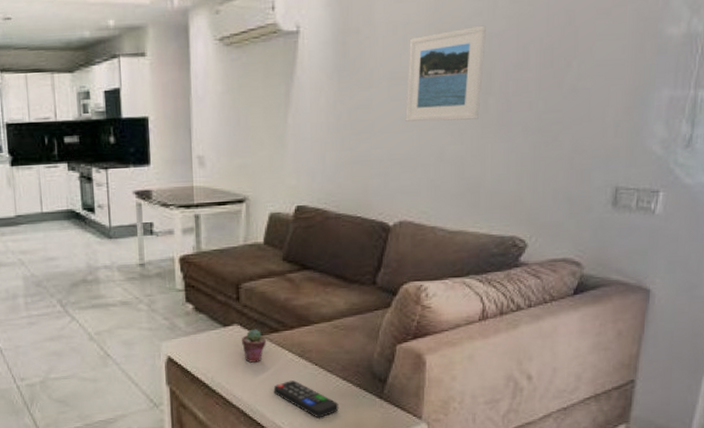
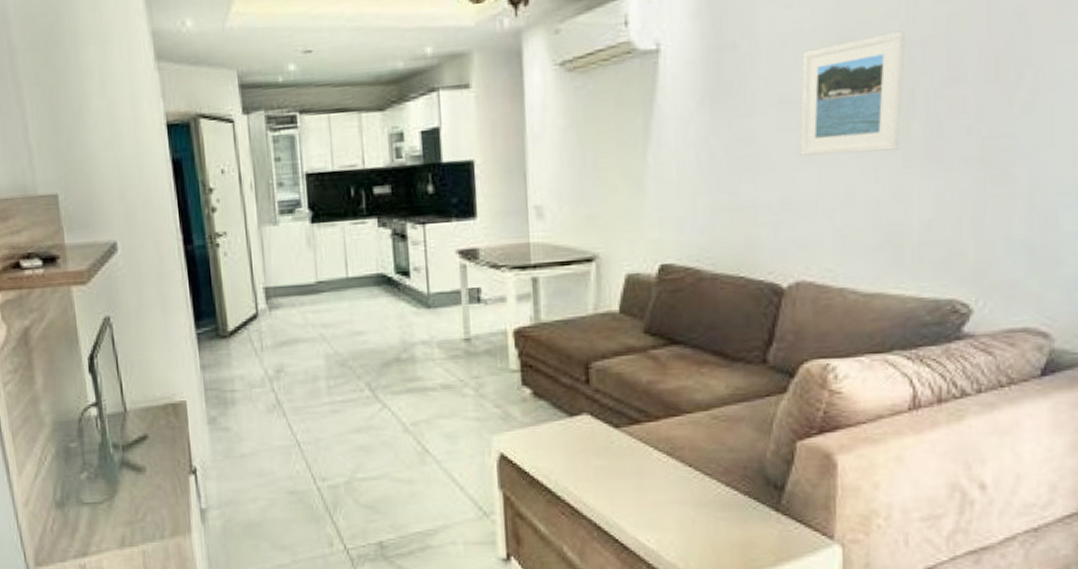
potted succulent: present [242,329,266,363] -> none [593,419,624,462]
remote control: present [273,380,339,418] -> none [635,486,721,535]

